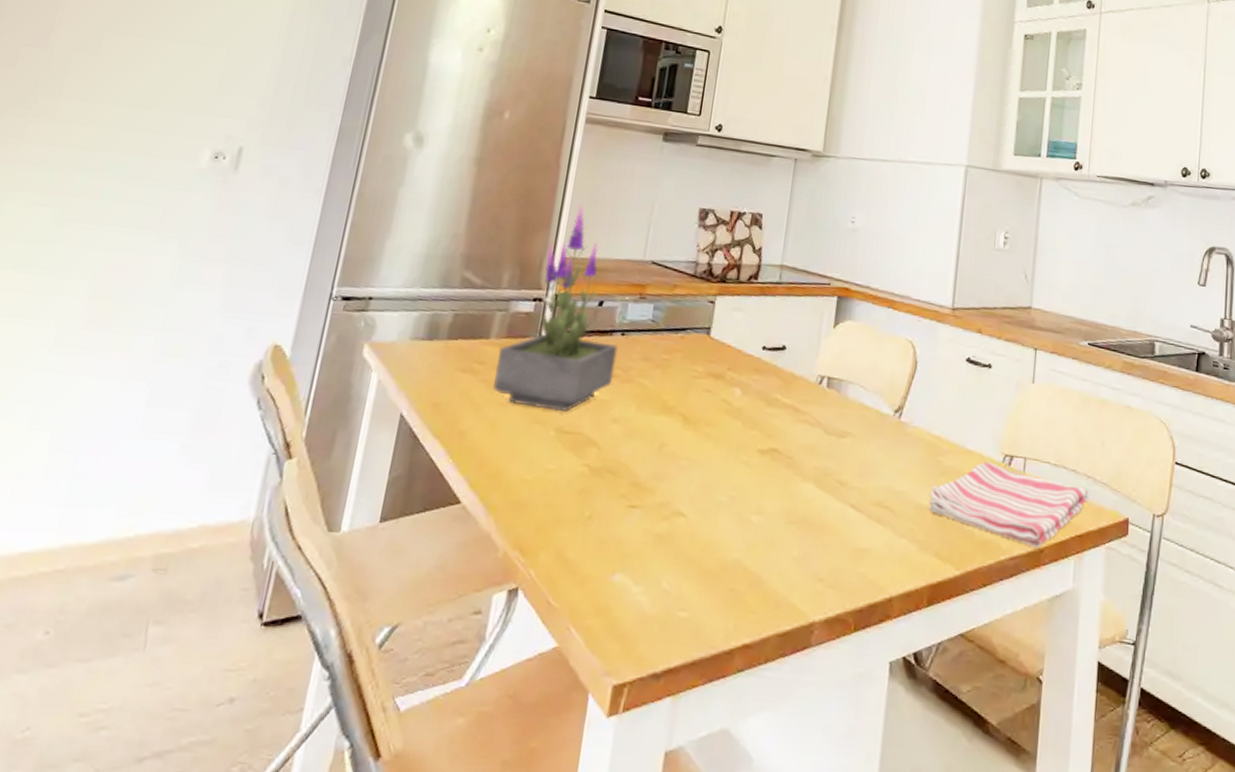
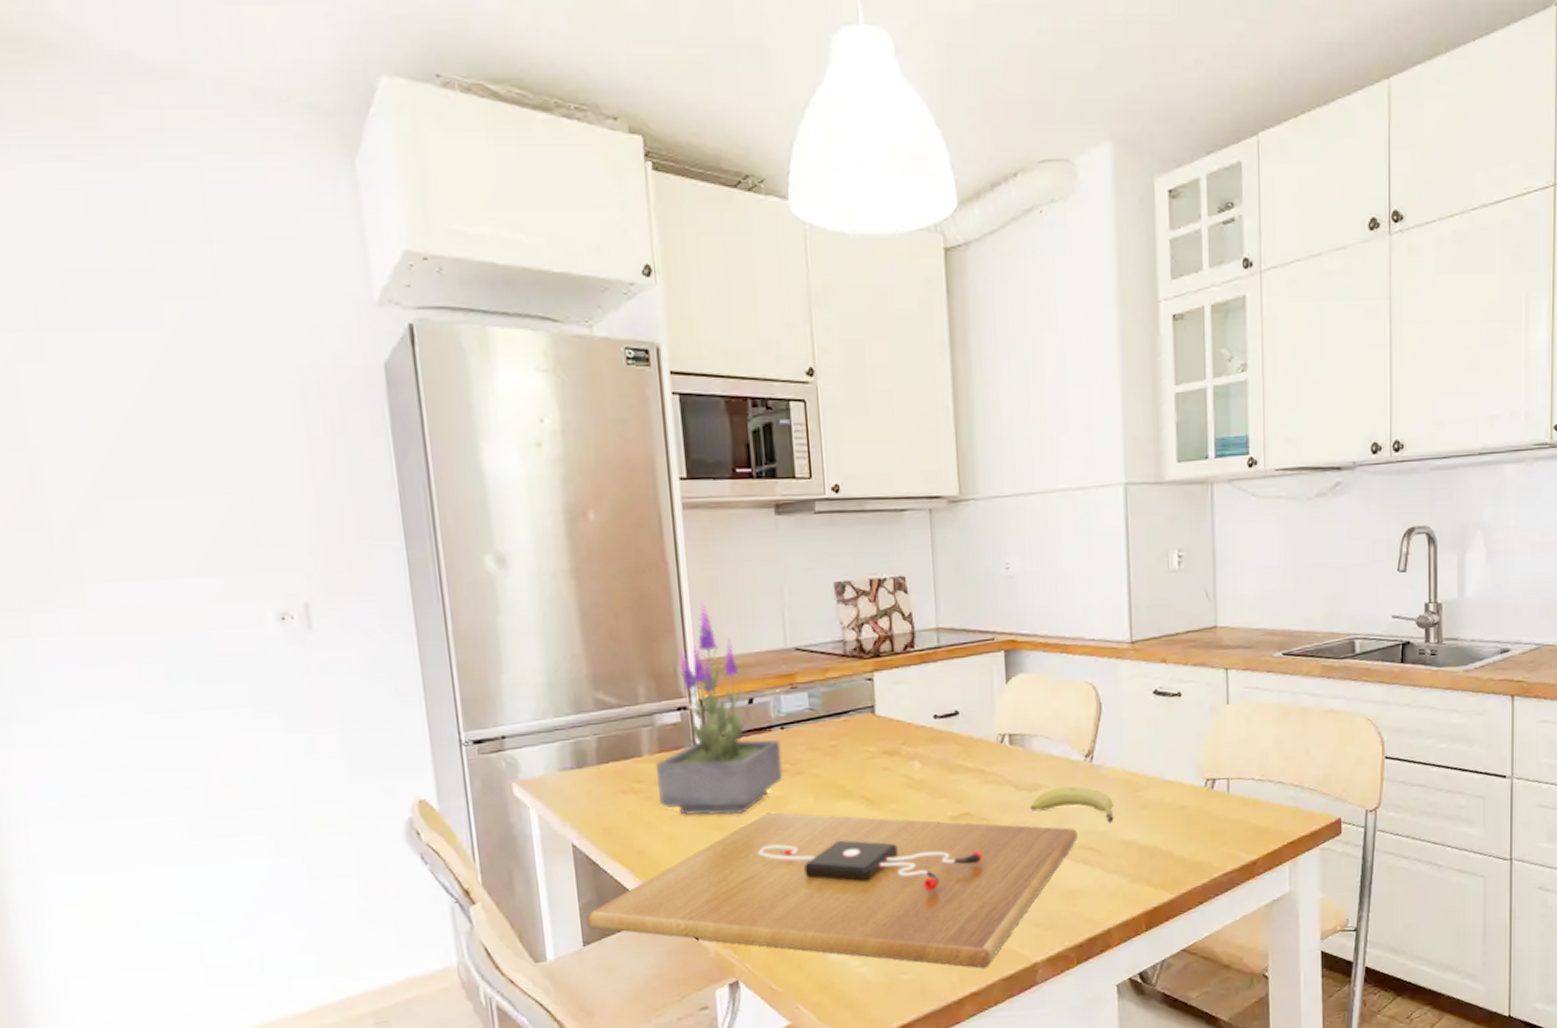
cutting board: none [390,415,876,619] -> present [586,812,1078,968]
fruit: none [835,438,914,484] -> present [1030,786,1114,823]
dish towel: present [929,461,1089,549] -> none [1133,788,1298,861]

